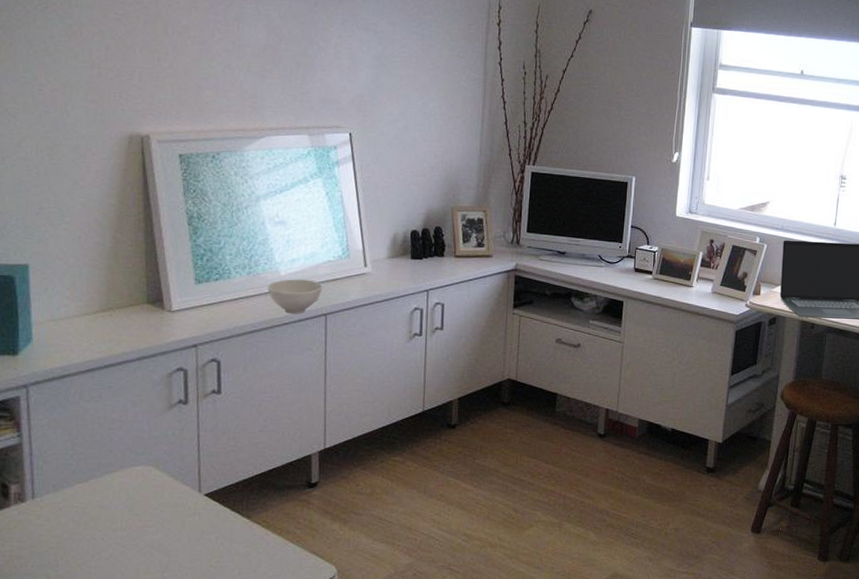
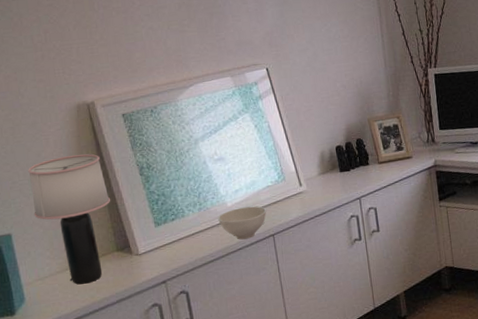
table lamp: none [59,189,150,334] -> present [28,154,111,285]

